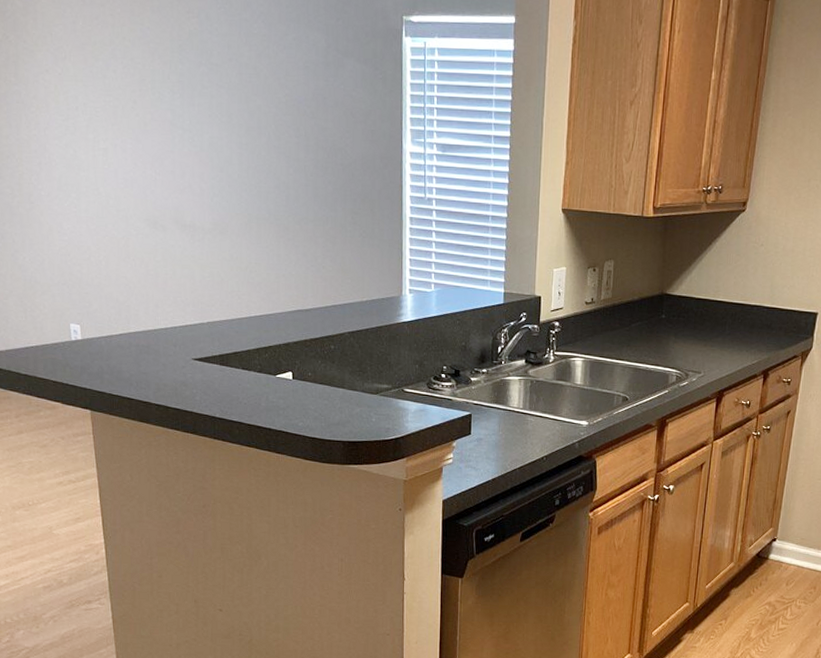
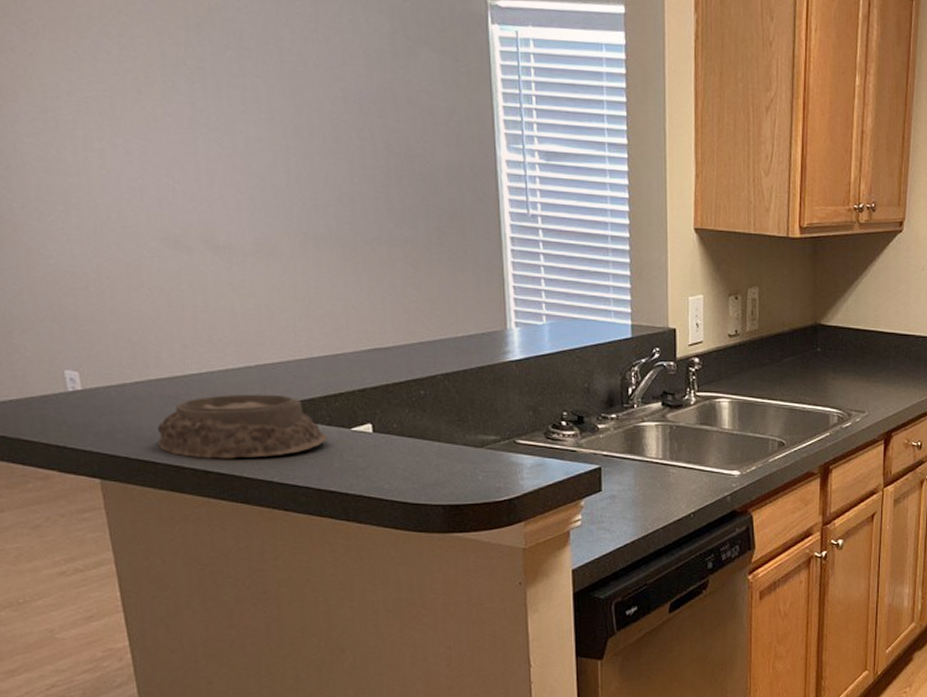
mortar: none [133,345,258,397] -> present [157,394,328,459]

